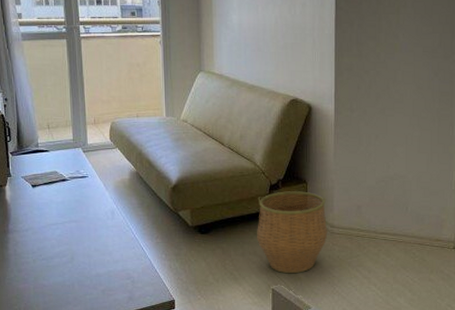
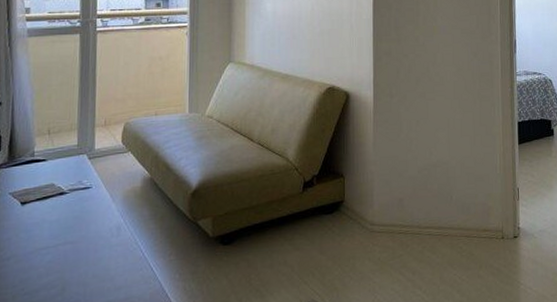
basket: present [257,191,328,274] -> none [288,187,368,285]

